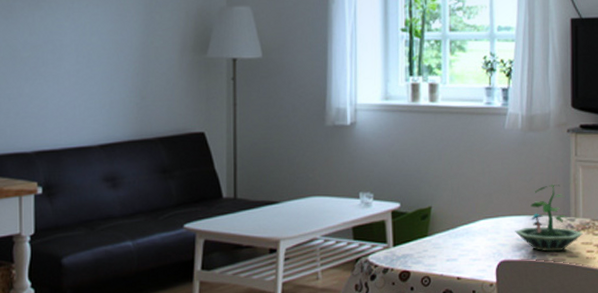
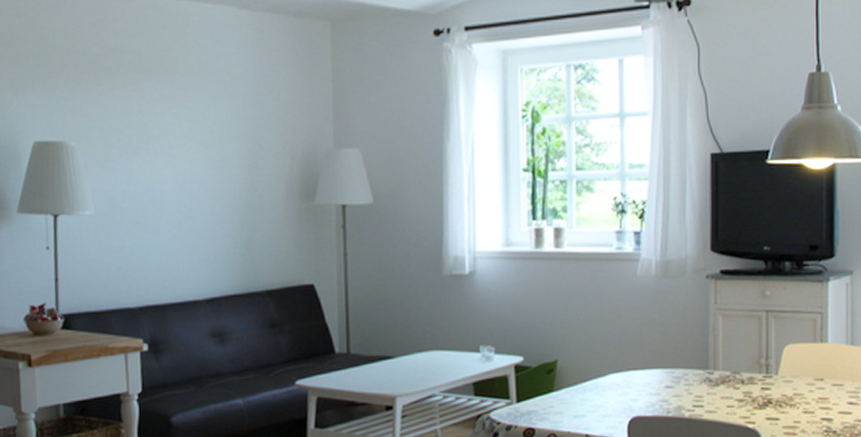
terrarium: present [514,184,583,252] -> none [647,334,723,407]

